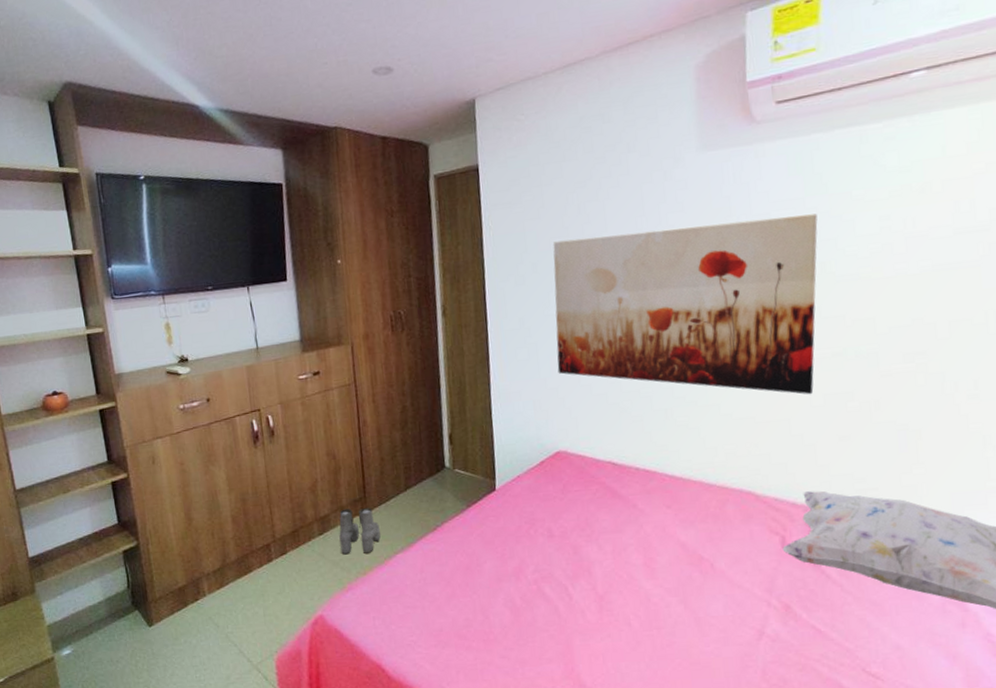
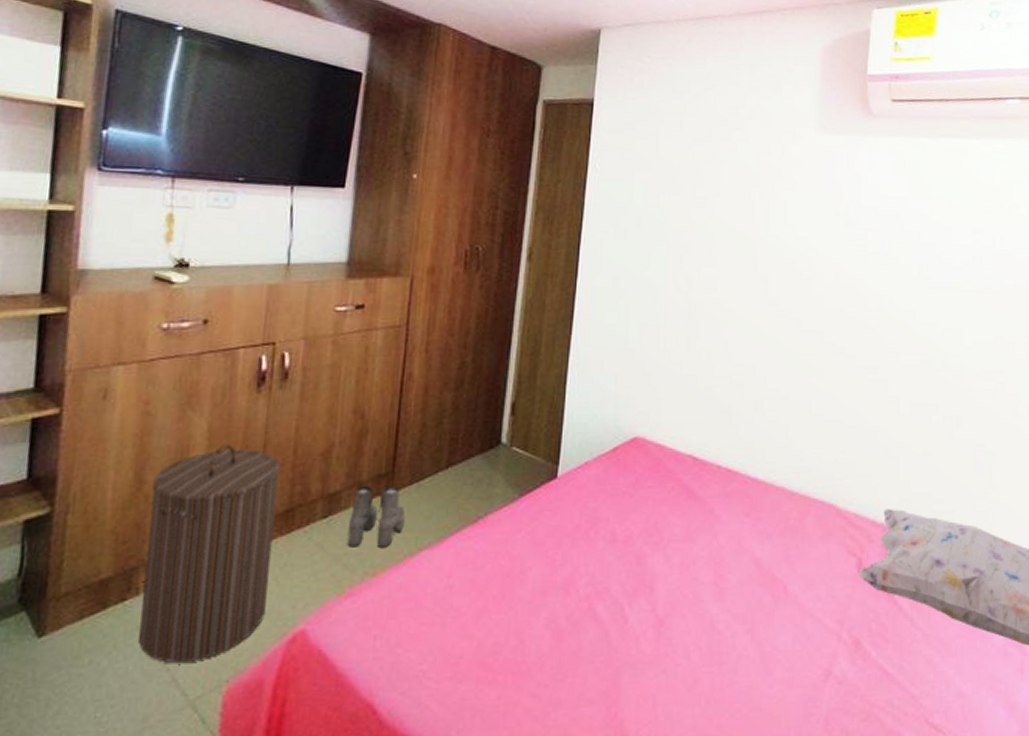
laundry hamper: none [198,487,292,641] -> present [139,444,281,663]
wall art: present [553,213,818,395] -> none [647,198,919,403]

